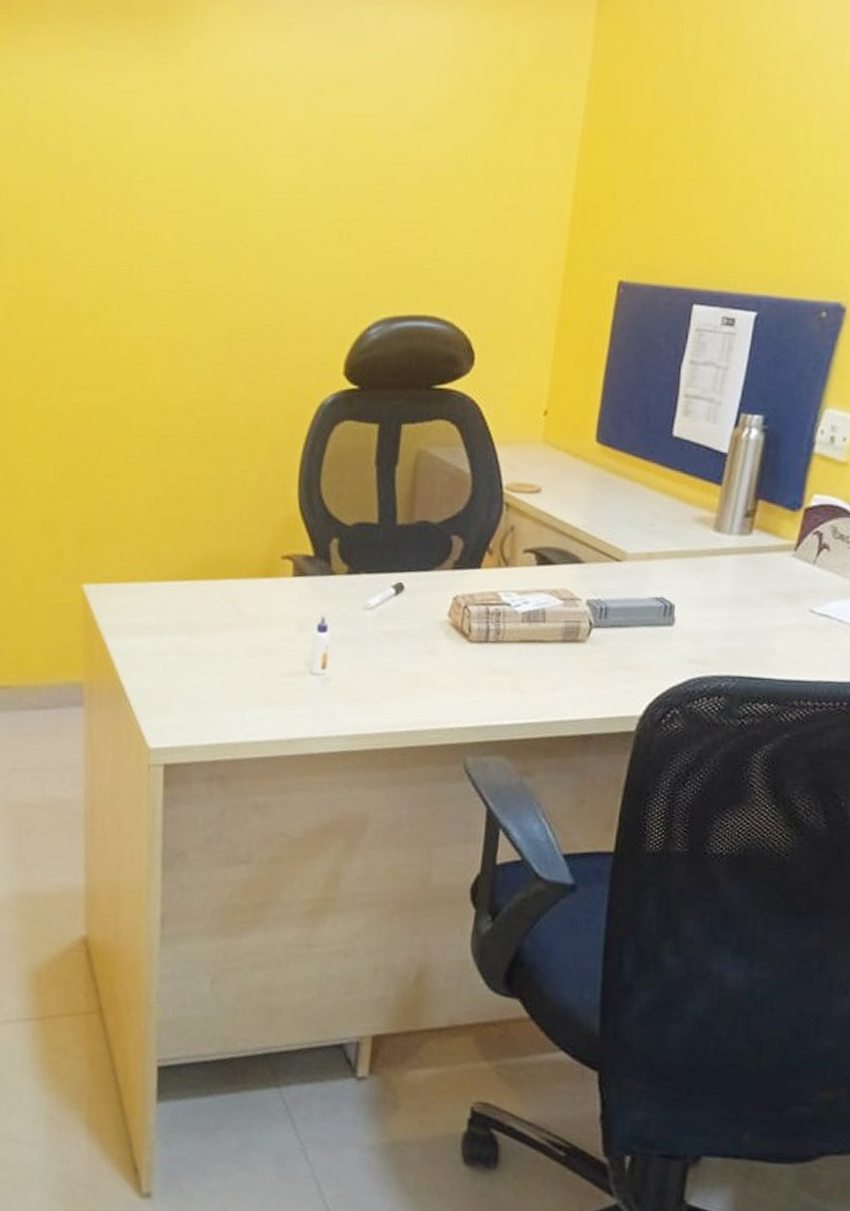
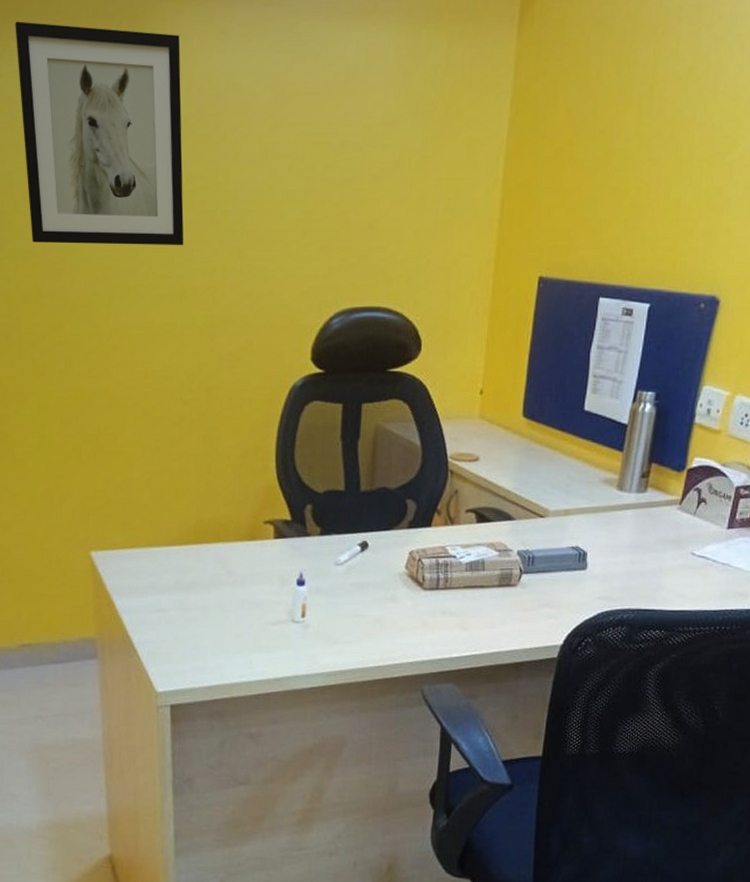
wall art: none [34,17,211,249] -> present [15,21,184,246]

